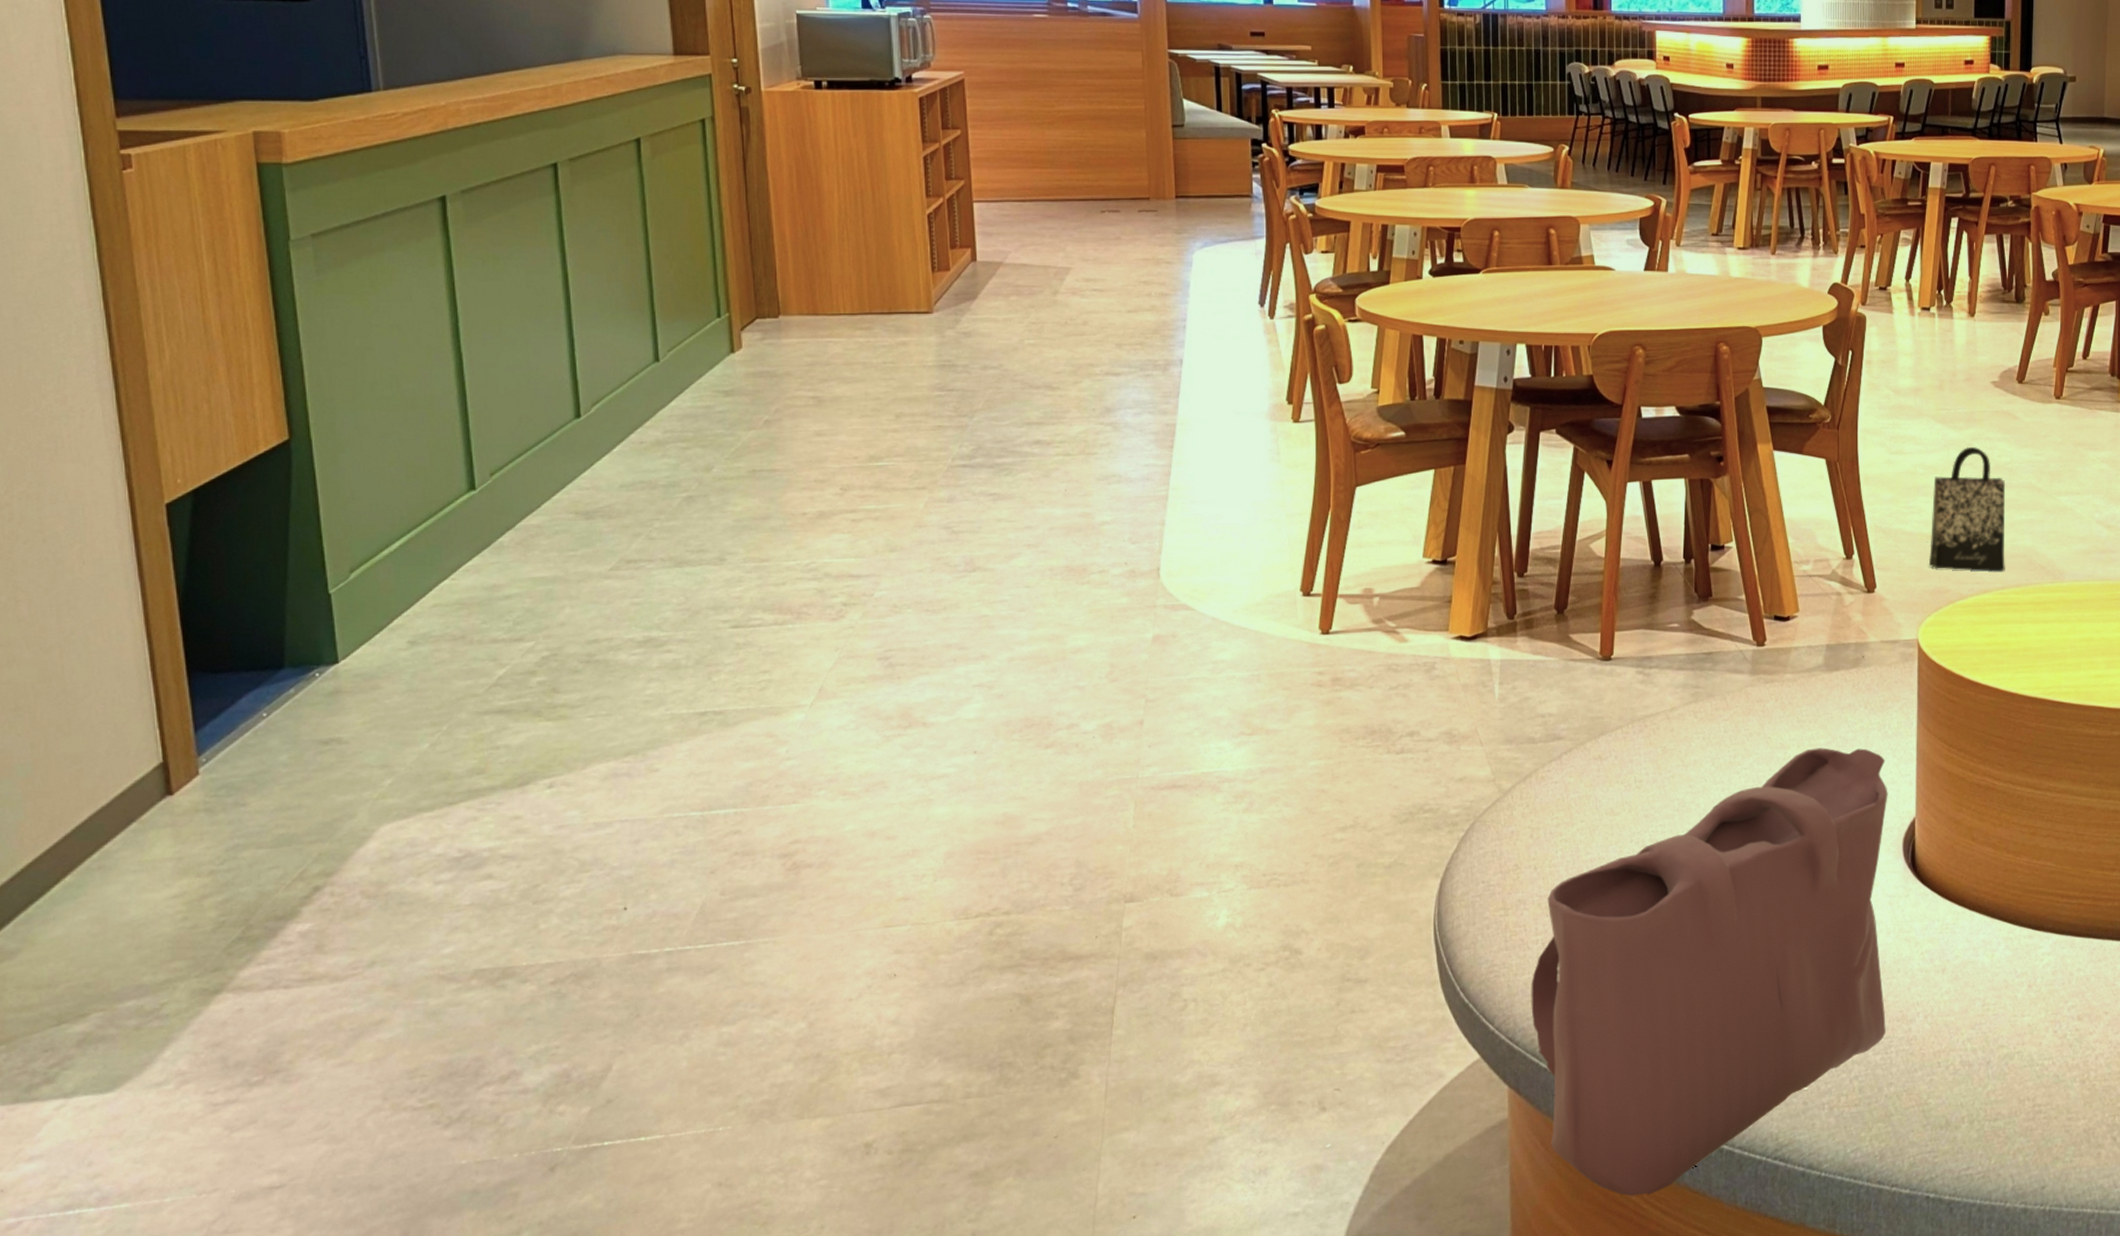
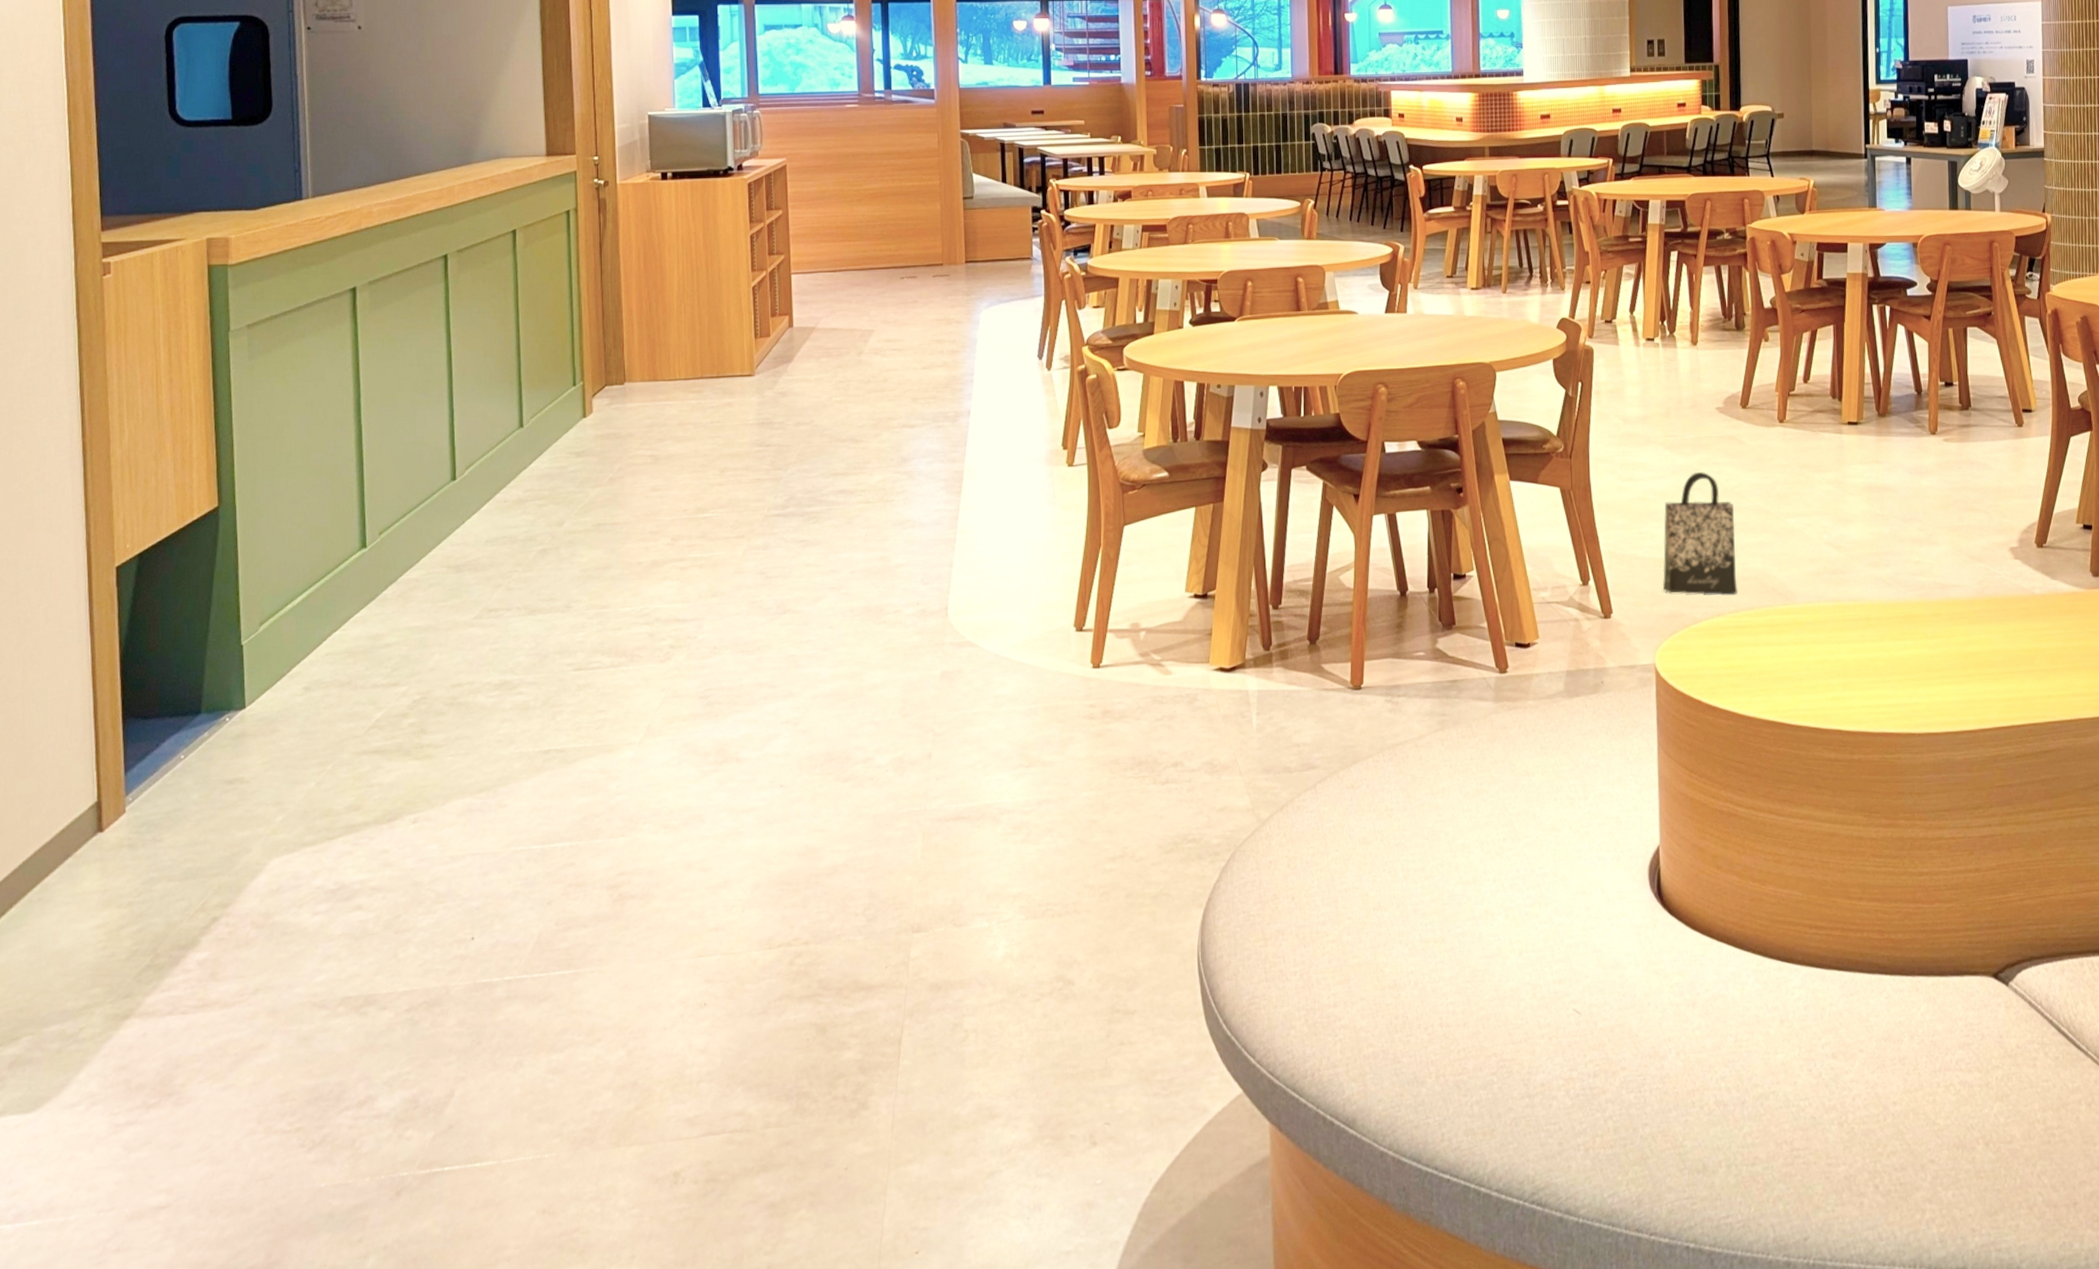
tote bag: present [1531,748,1888,1197] -> none [1290,774,1639,1241]

